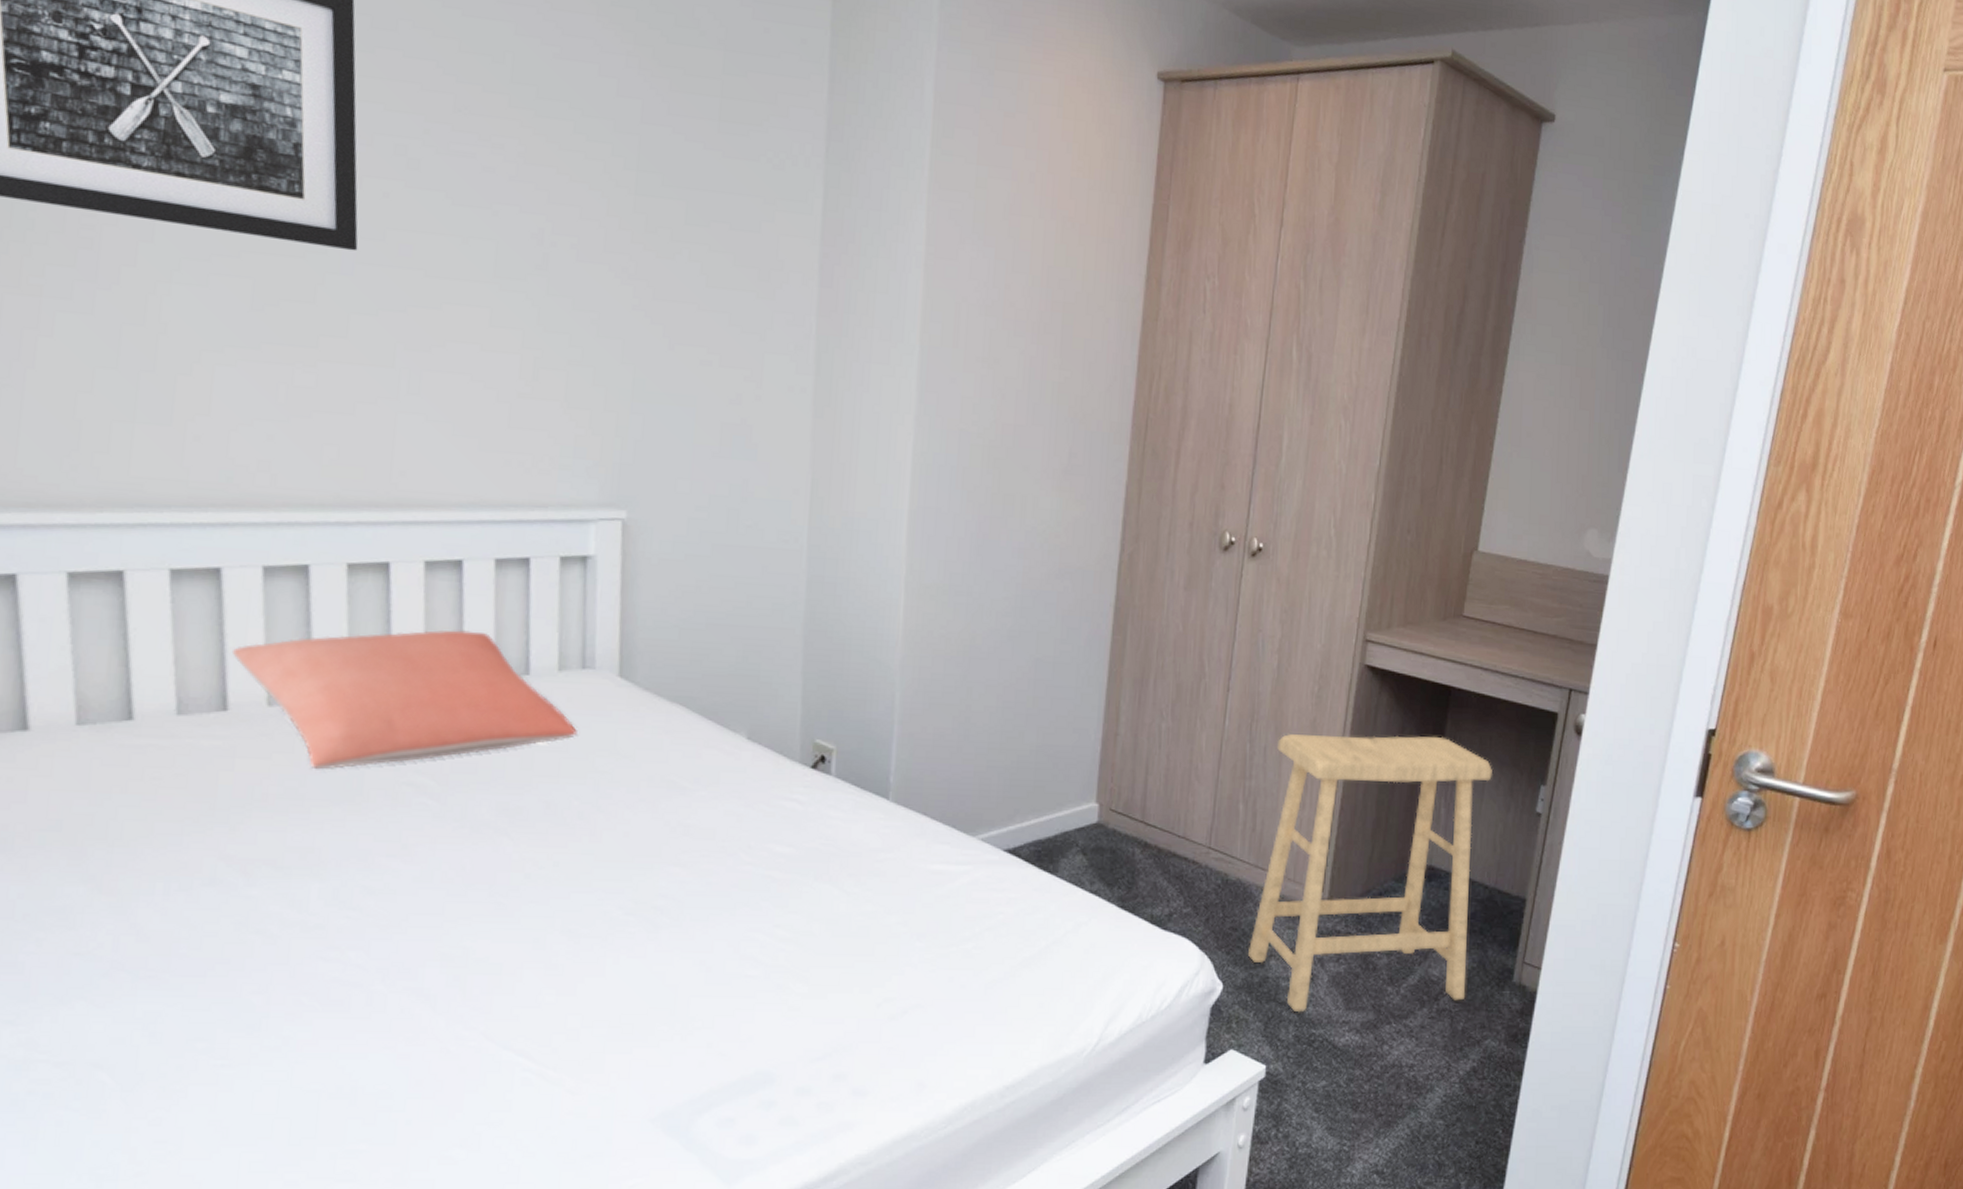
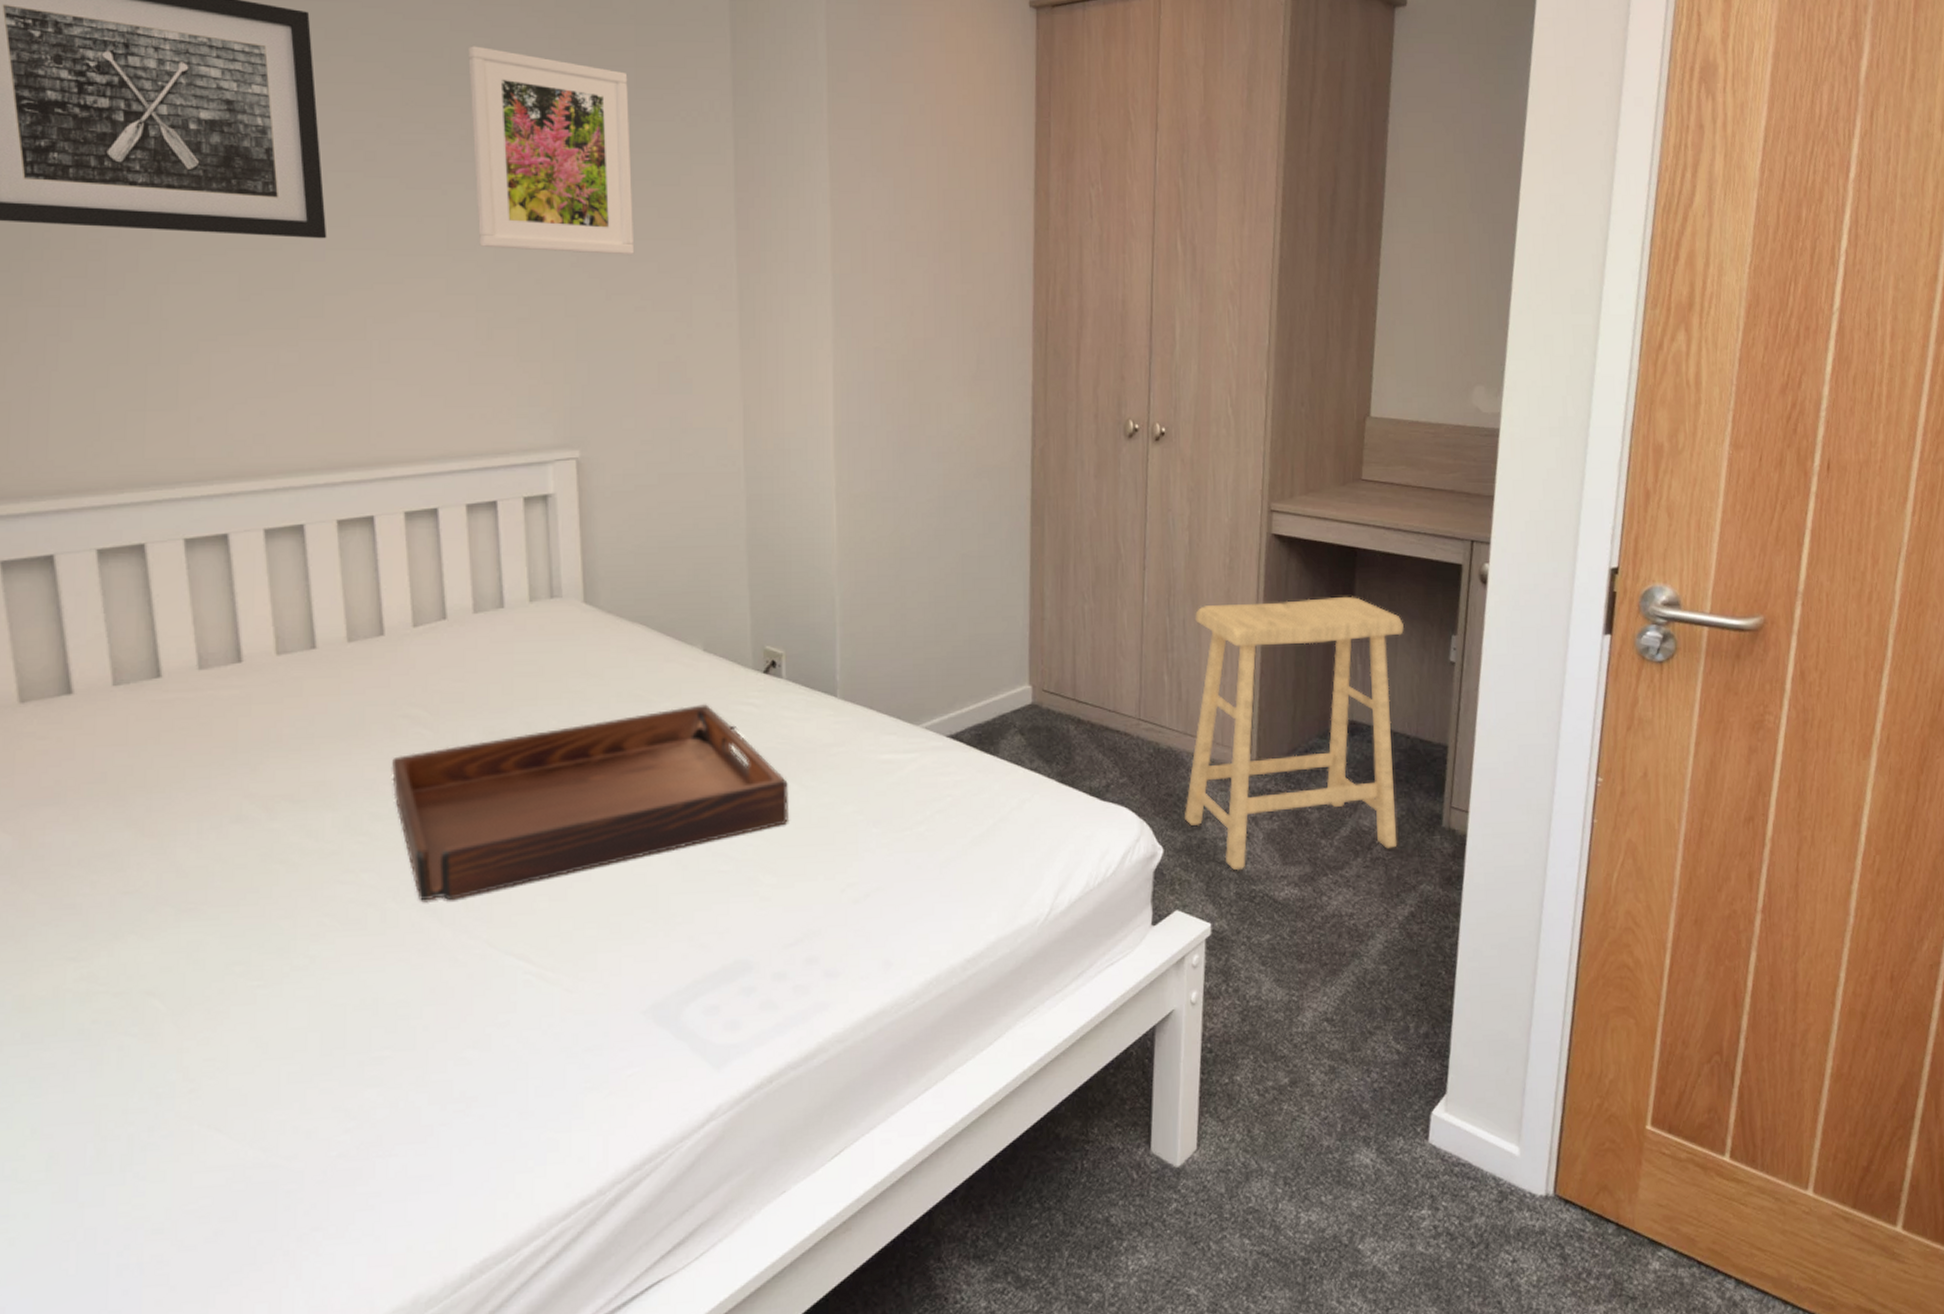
pillow: present [231,630,577,770] -> none [242,572,550,710]
serving tray: none [389,796,828,986] -> present [391,704,788,901]
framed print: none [531,54,712,304] -> present [468,46,635,255]

